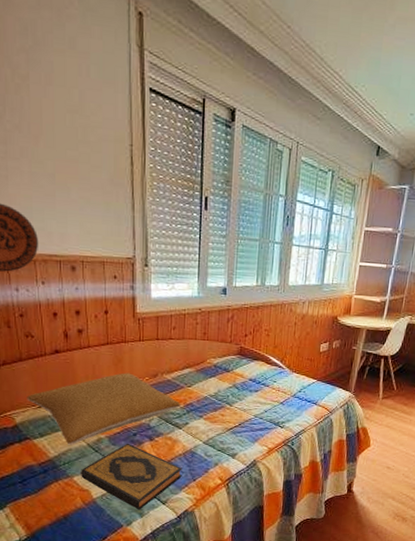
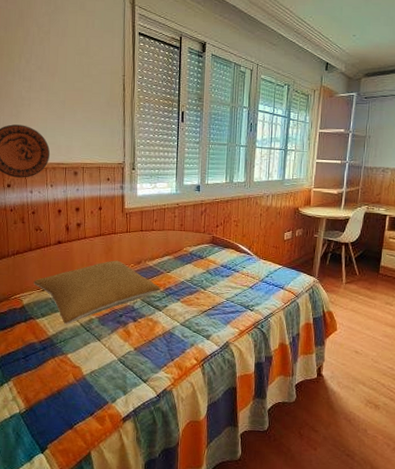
hardback book: present [81,443,182,510] -> none [74,323,162,388]

